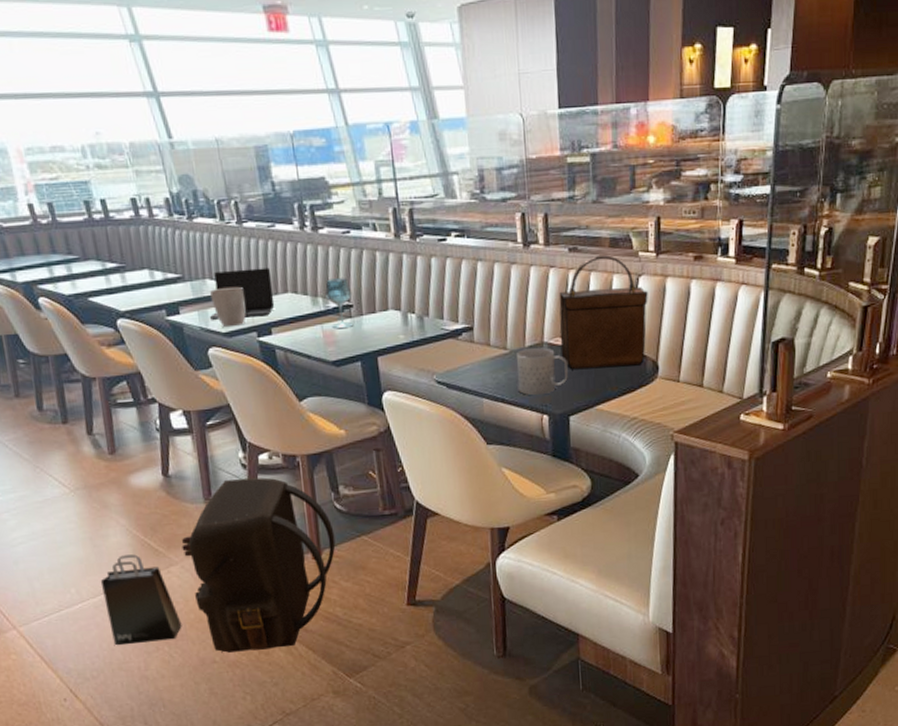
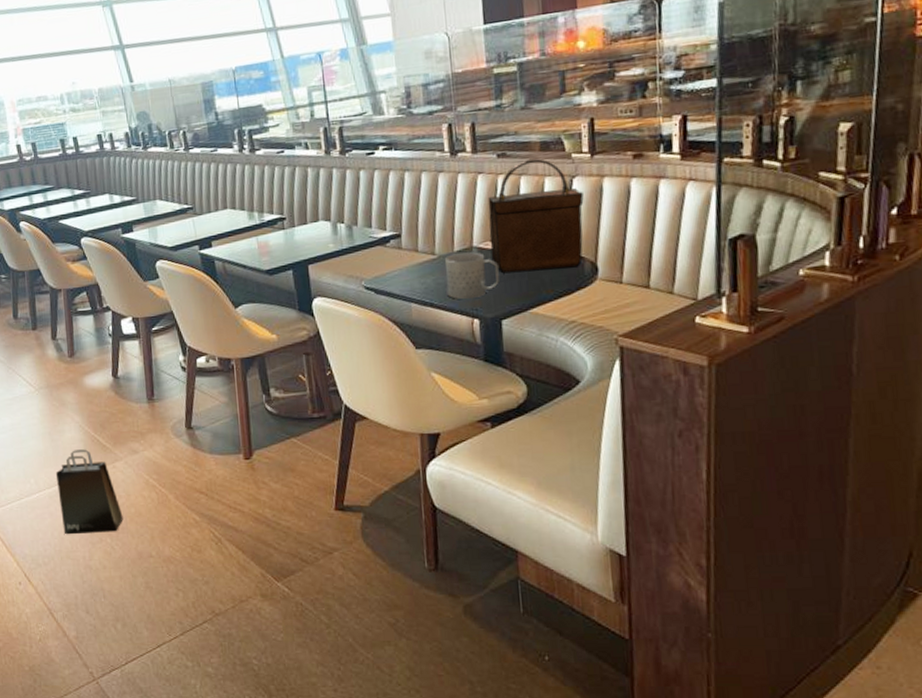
backpack: present [181,477,336,653] -> none [126,379,266,548]
laptop: present [209,267,275,320] -> none [158,187,215,236]
cup: present [210,286,246,327] -> none [160,205,190,241]
wine glass: present [325,278,354,329] -> none [260,193,286,240]

